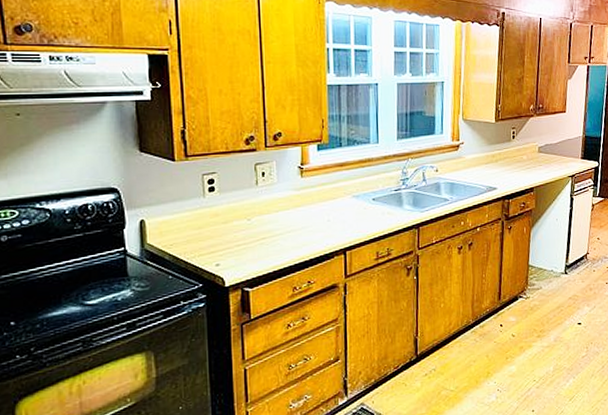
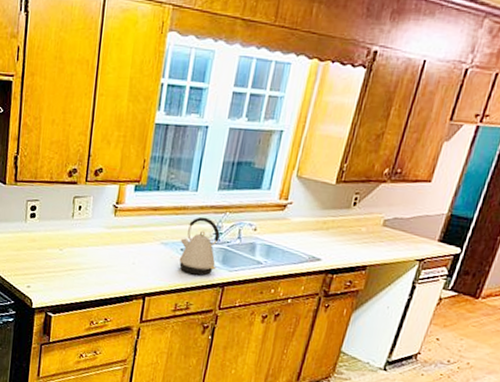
kettle: none [370,166,409,221] -> present [179,216,220,276]

